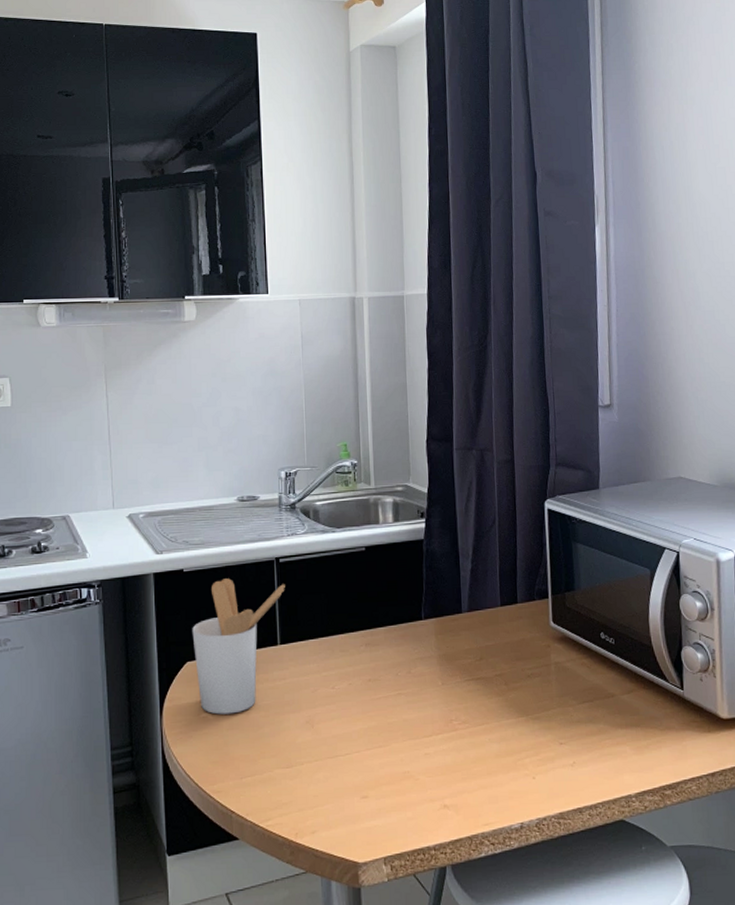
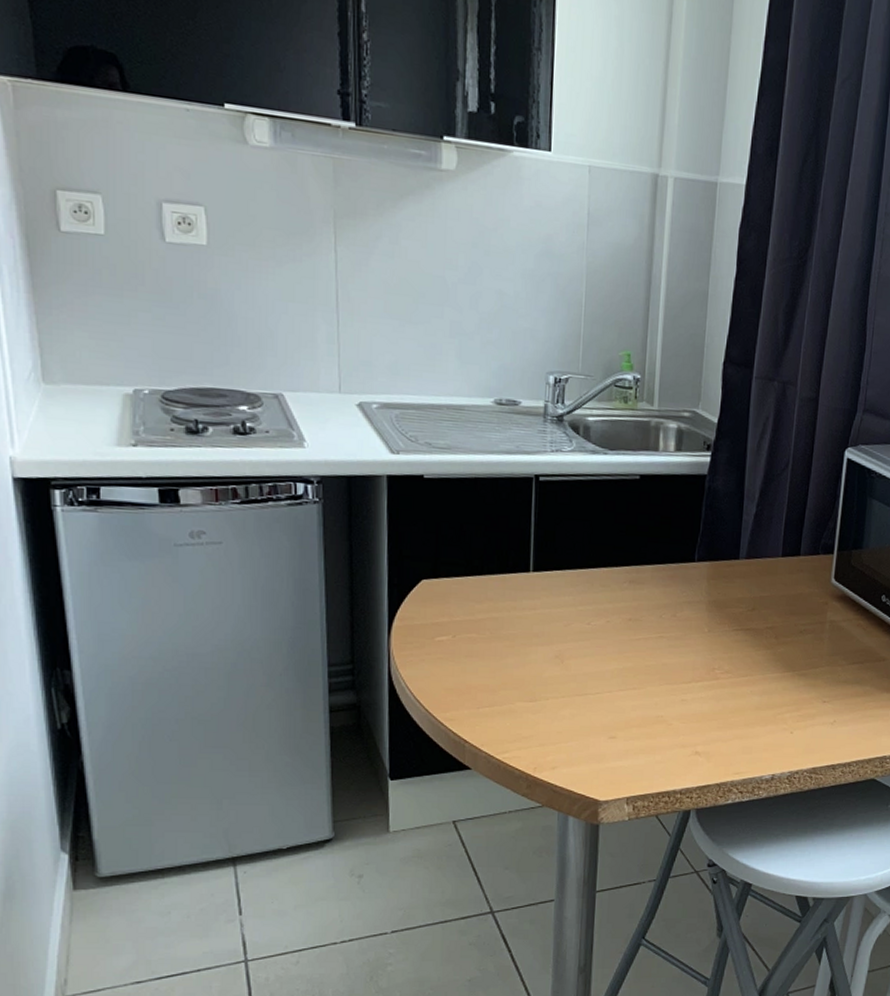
utensil holder: present [192,578,285,715] -> none [430,491,544,641]

